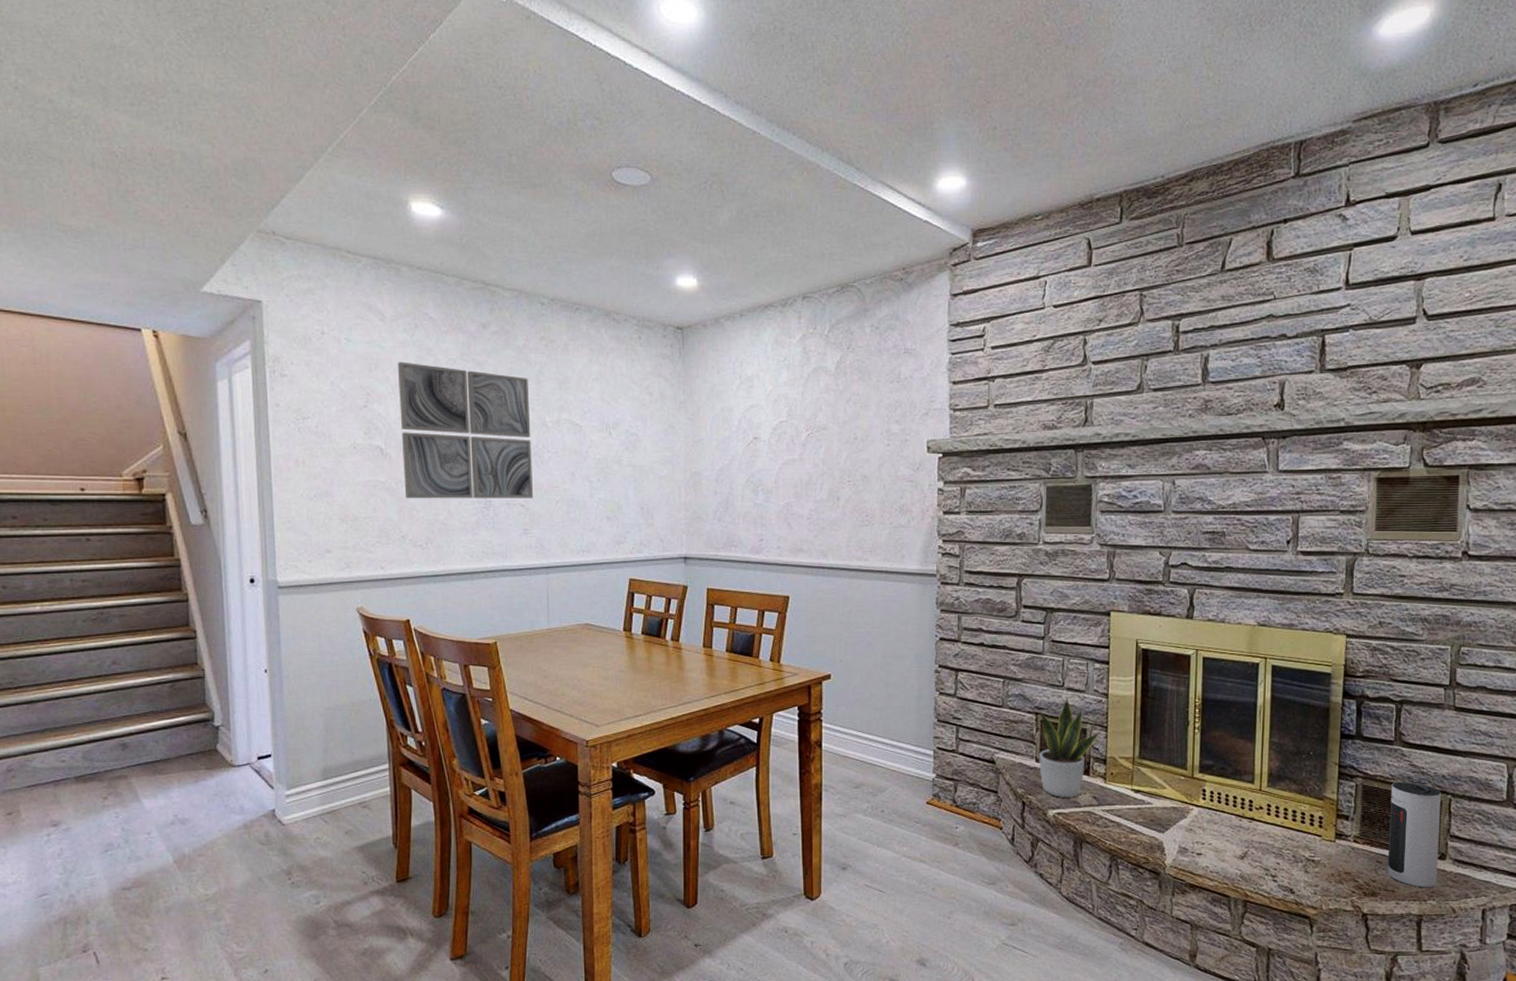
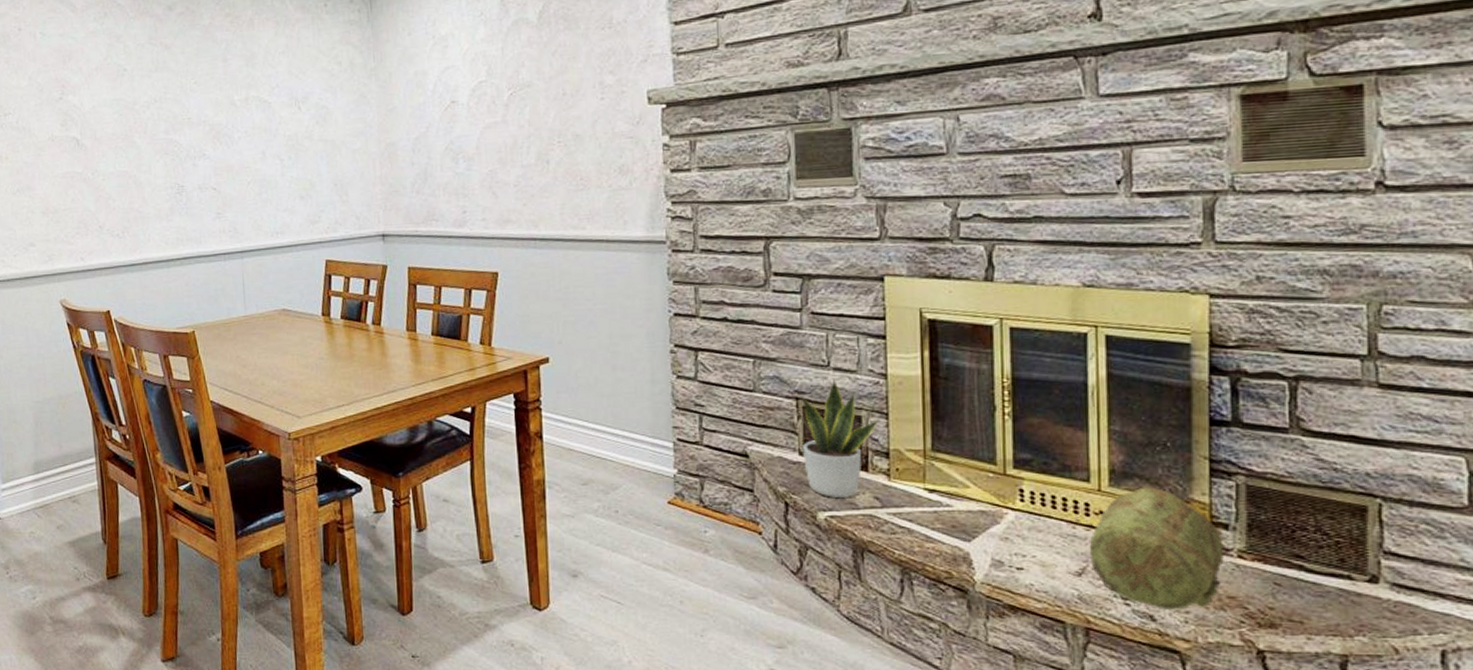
wall art: present [397,361,534,499] -> none [89,51,226,189]
rock: none [1250,787,1344,884] -> present [1089,487,1224,610]
speaker: present [1387,781,1442,888] -> none [1289,480,1368,620]

